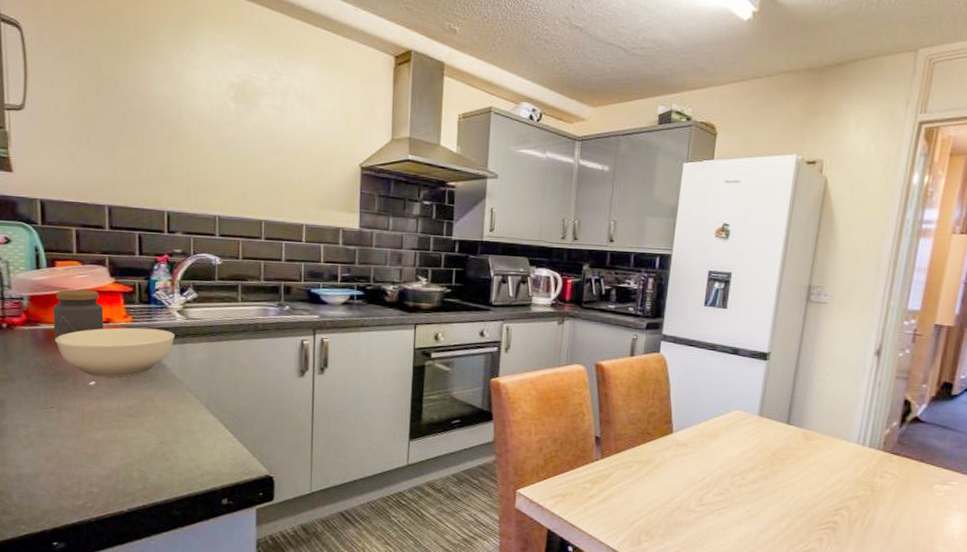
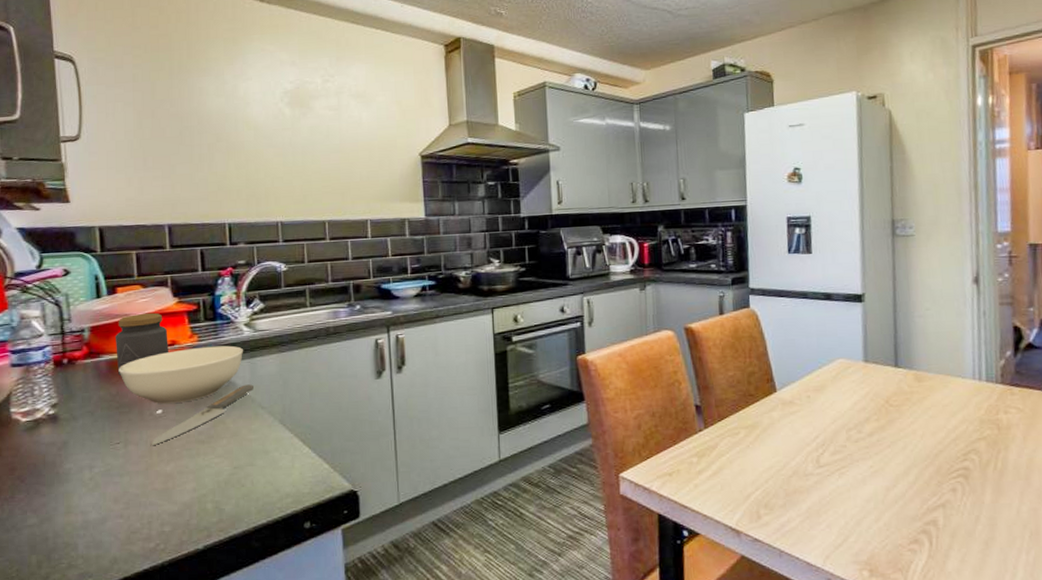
kitchen knife: none [83,367,183,414] -> present [151,384,254,446]

